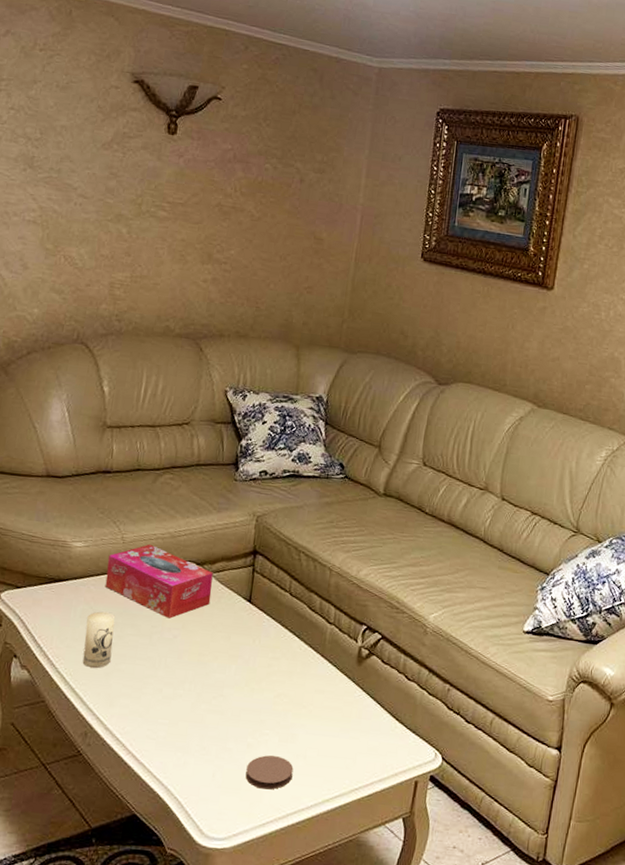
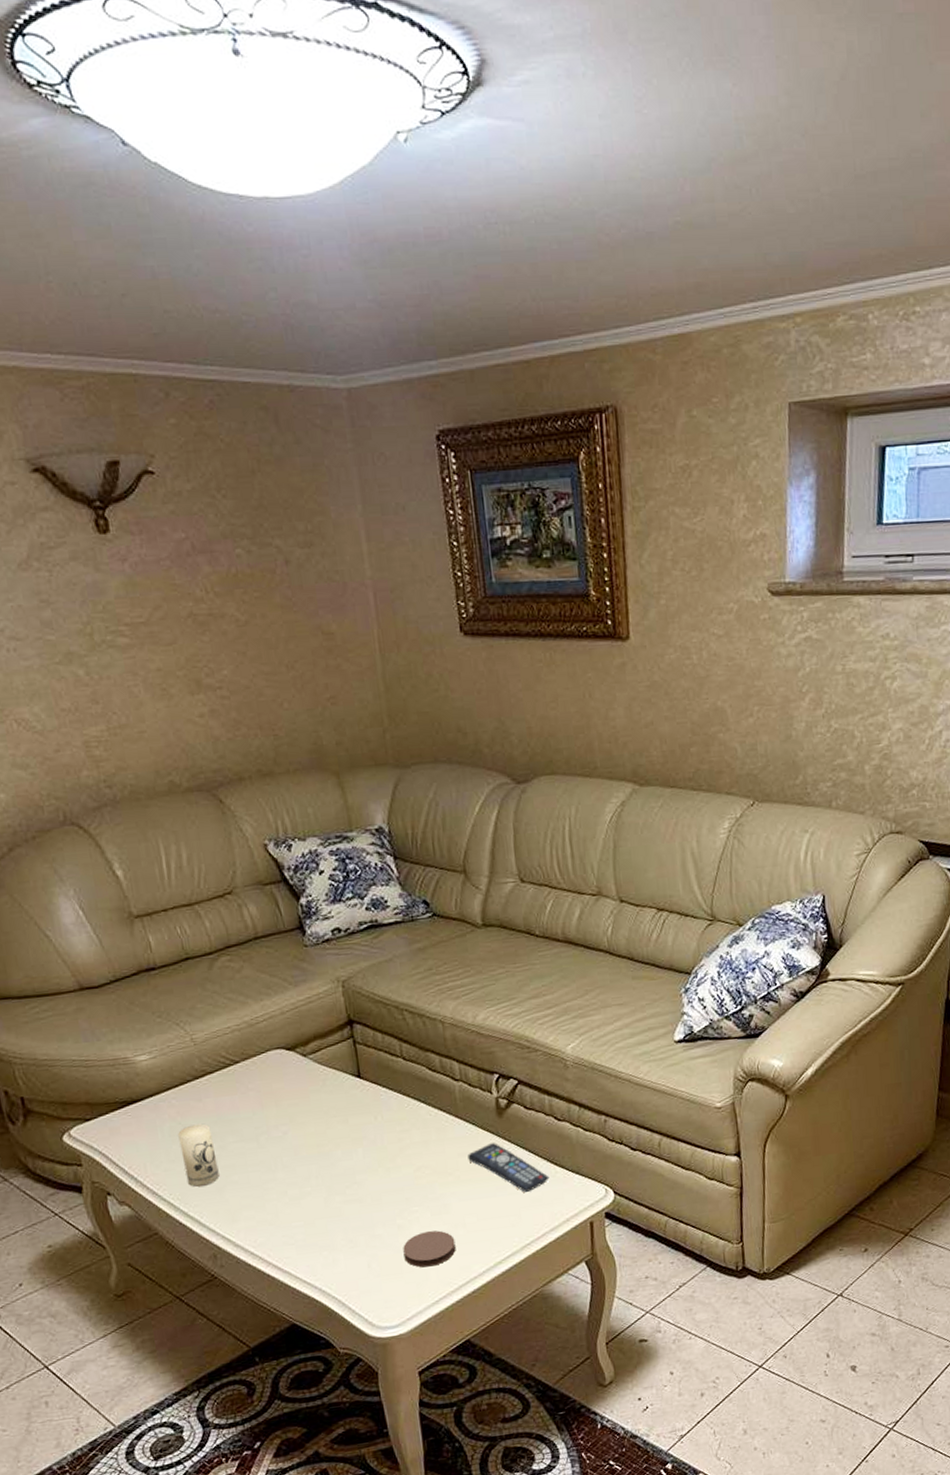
tissue box: present [105,544,213,619] -> none [181,1039,315,1116]
remote control: none [323,687,389,740] -> present [467,1143,550,1192]

